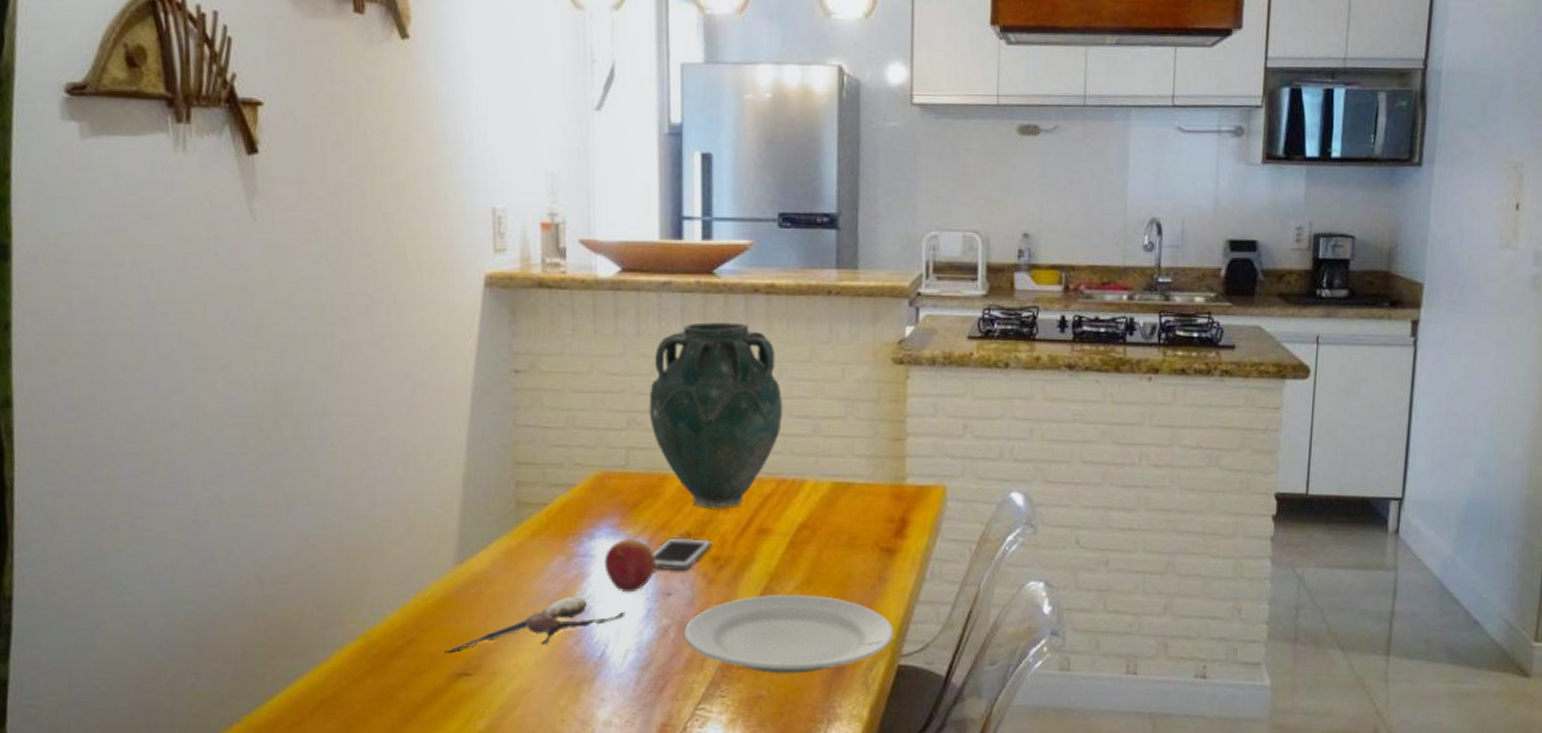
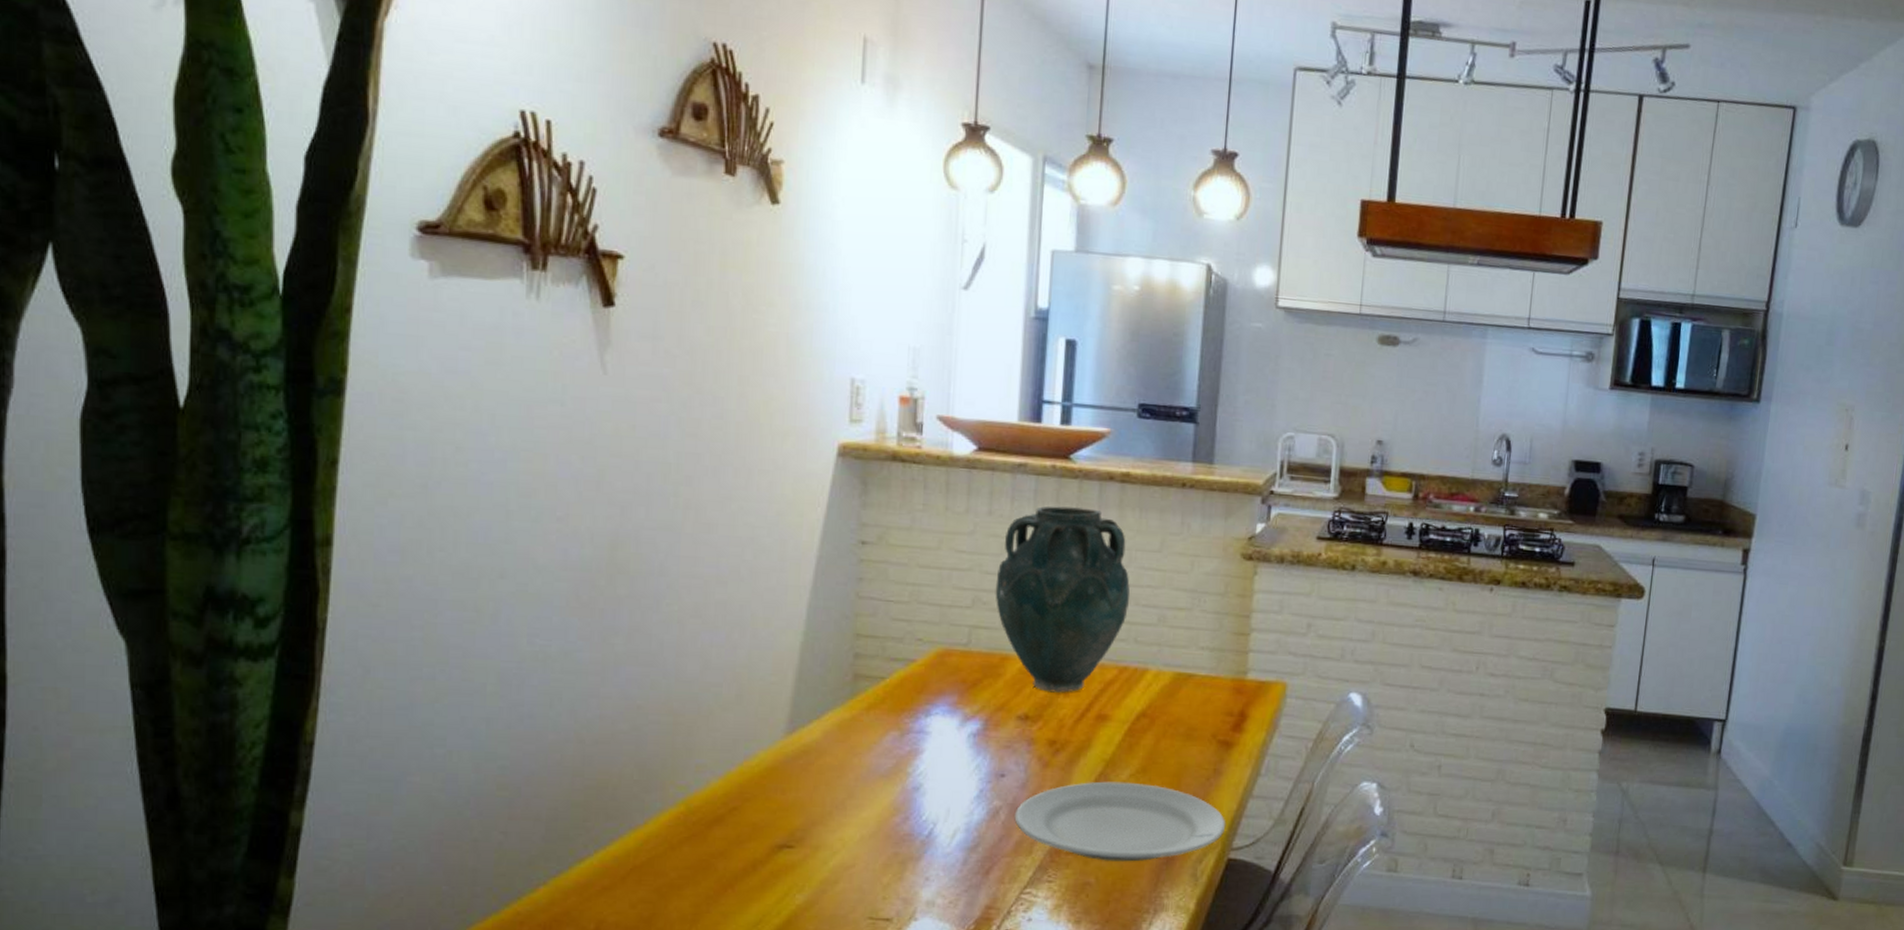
spoon: present [445,596,626,652] -> none [769,772,957,823]
fruit: present [604,539,656,593] -> none [938,718,991,772]
cell phone: present [653,537,712,571] -> none [989,719,1050,753]

